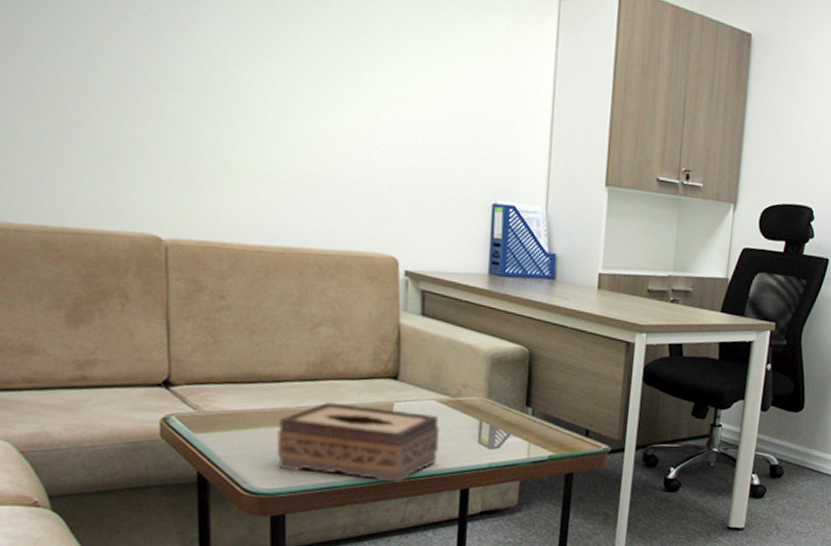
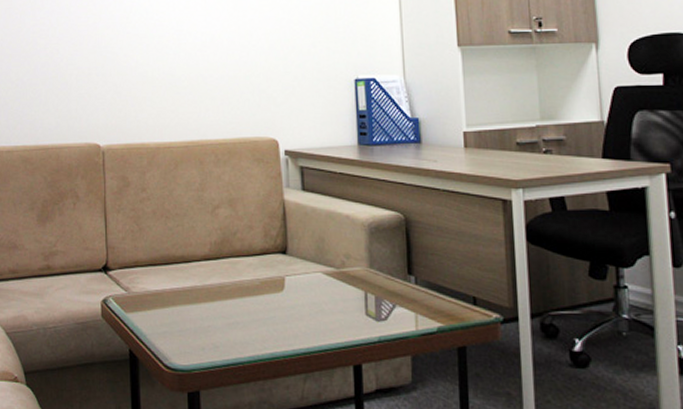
tissue box: present [276,401,440,483] -> none [189,278,330,358]

